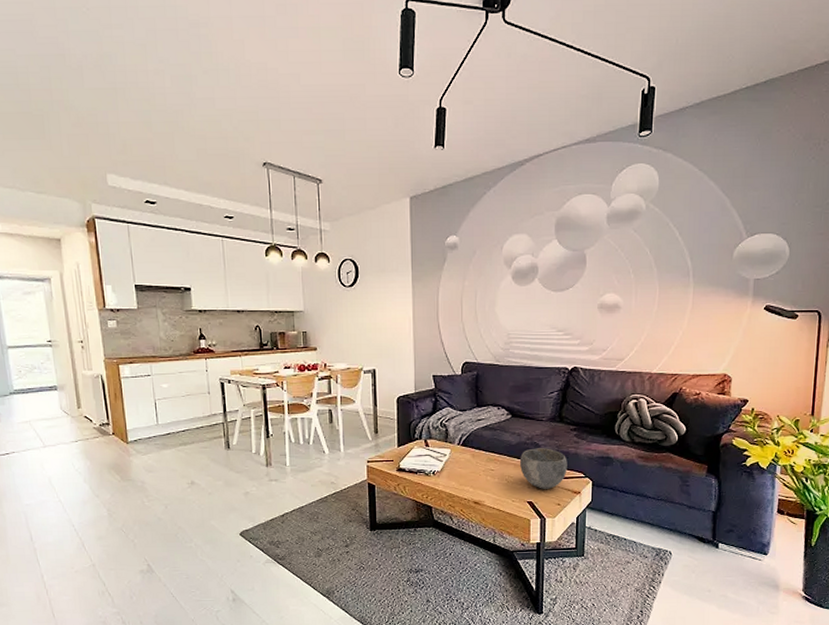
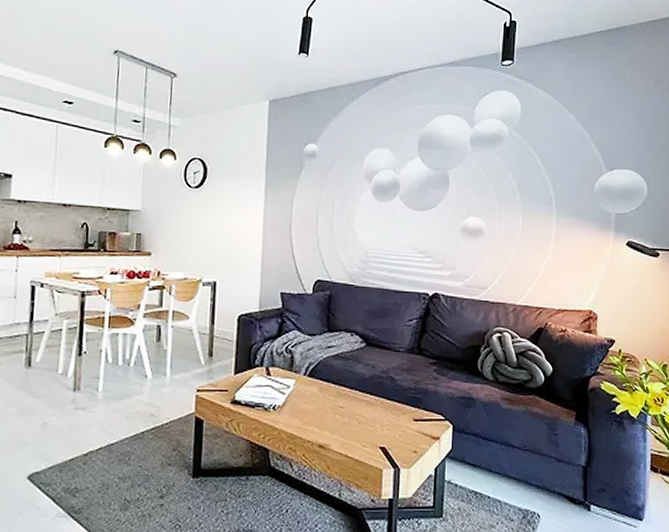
bowl: present [519,448,567,489] -> none [372,383,426,433]

